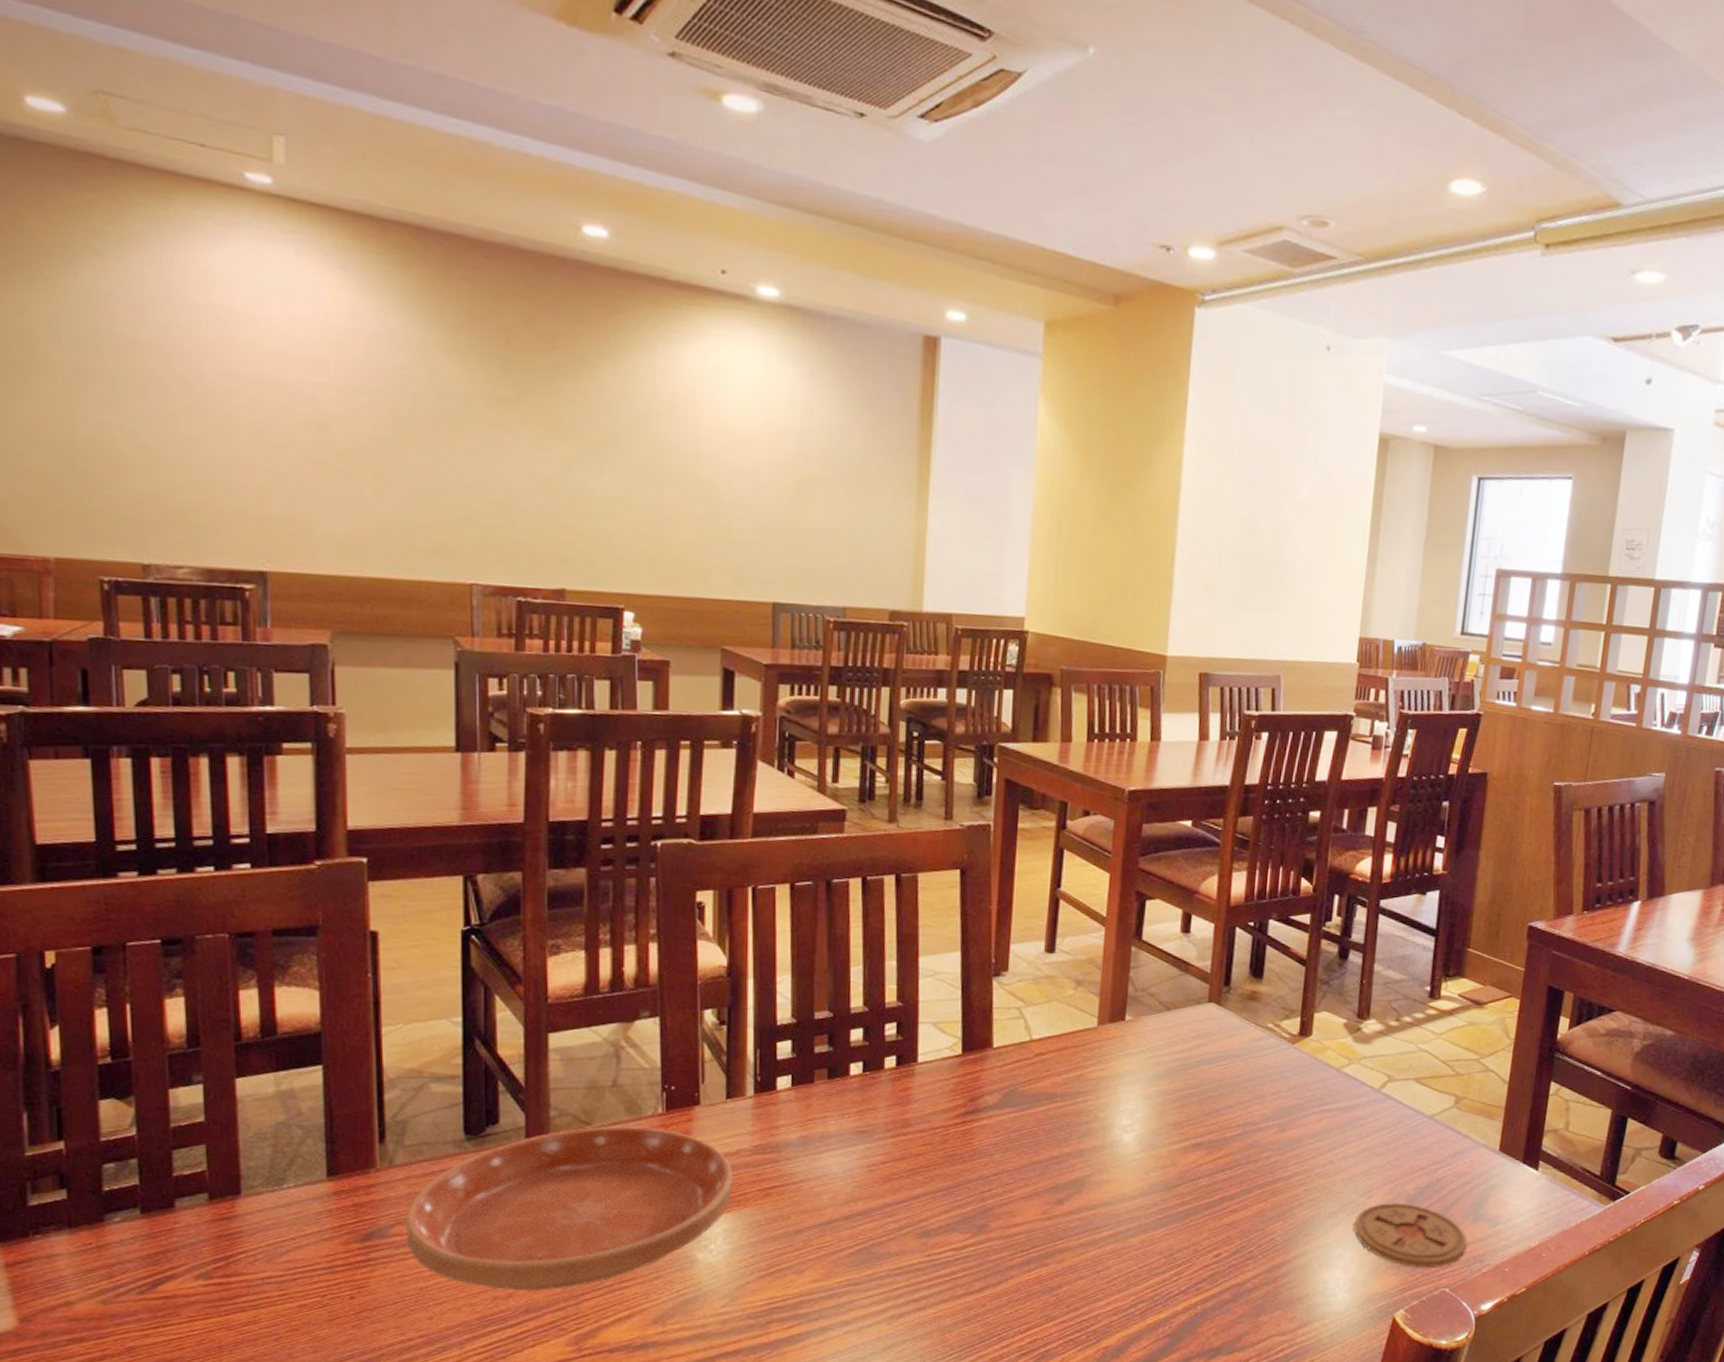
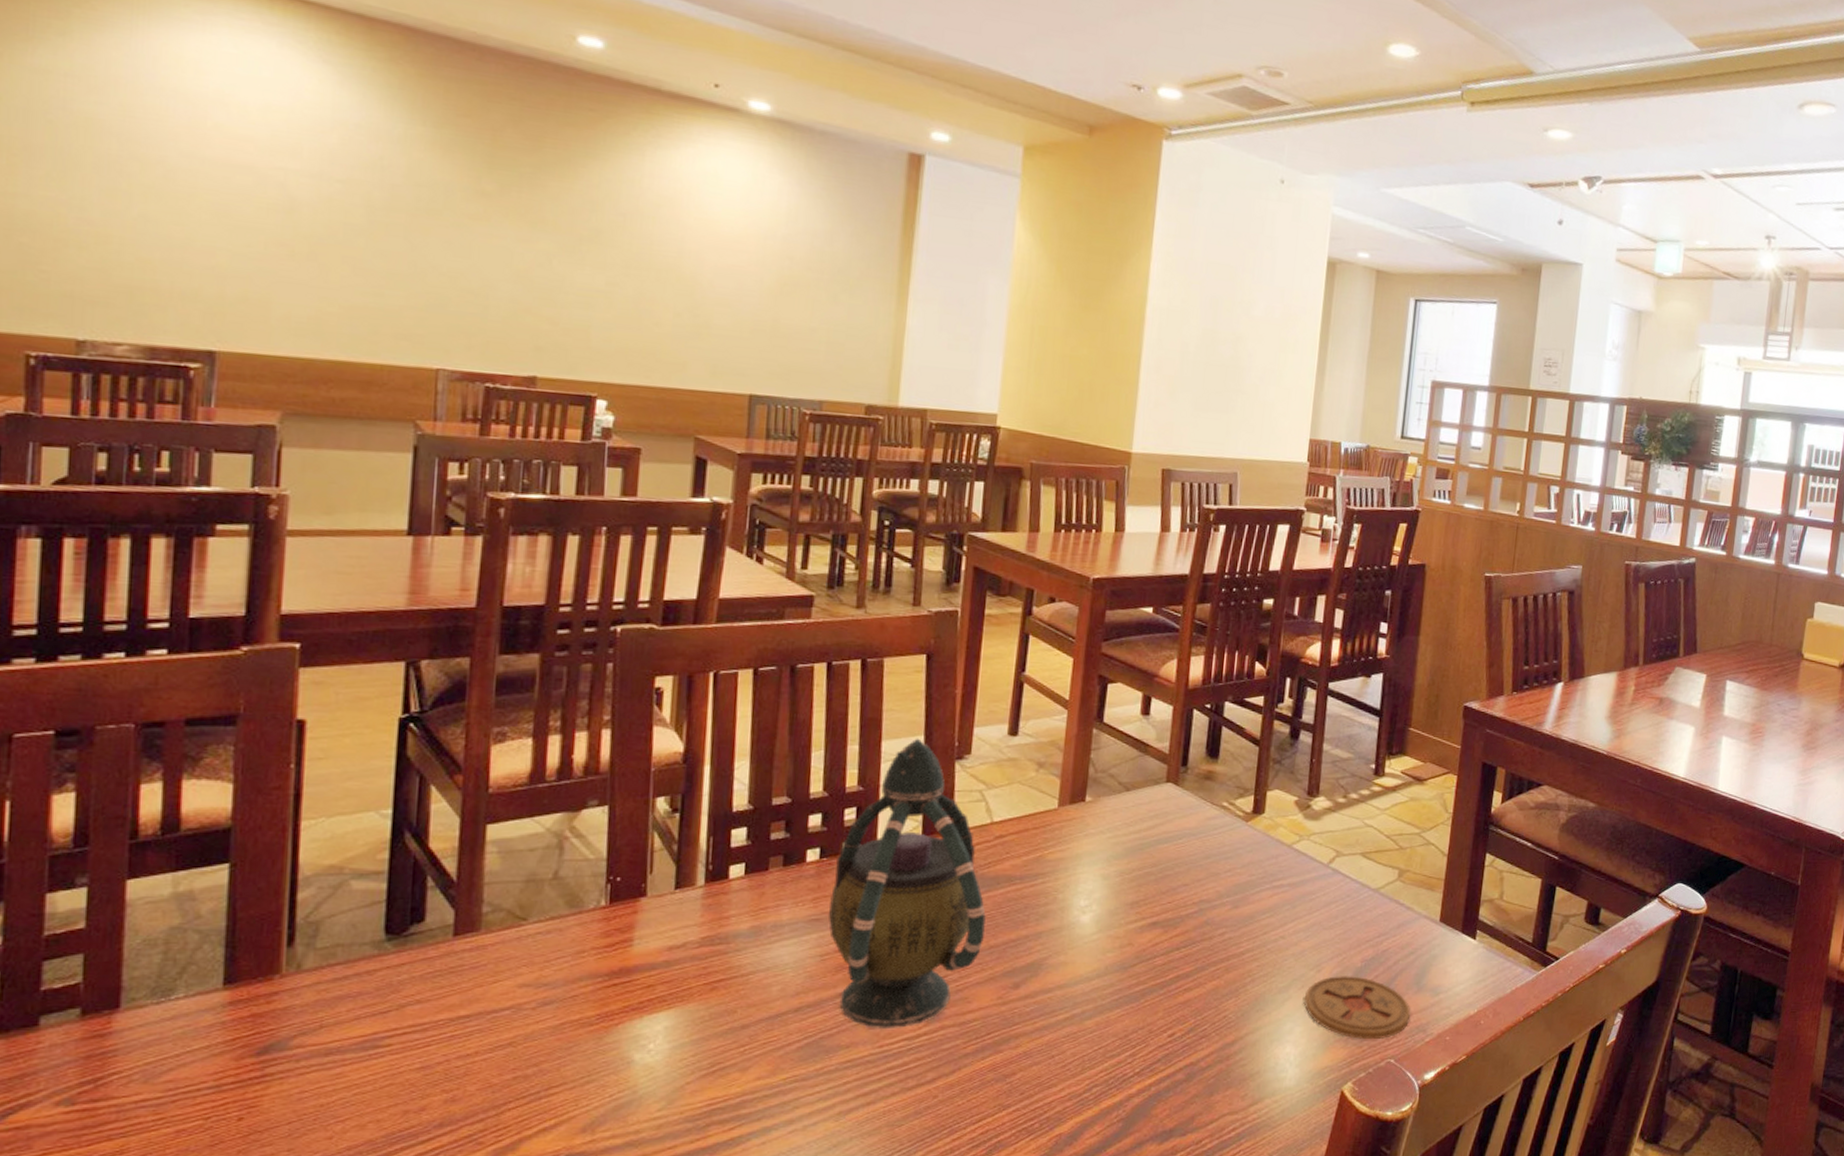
saucer: present [405,1126,733,1291] -> none [309,921,678,1103]
teapot: none [873,954,1029,1239] -> present [828,738,987,1028]

